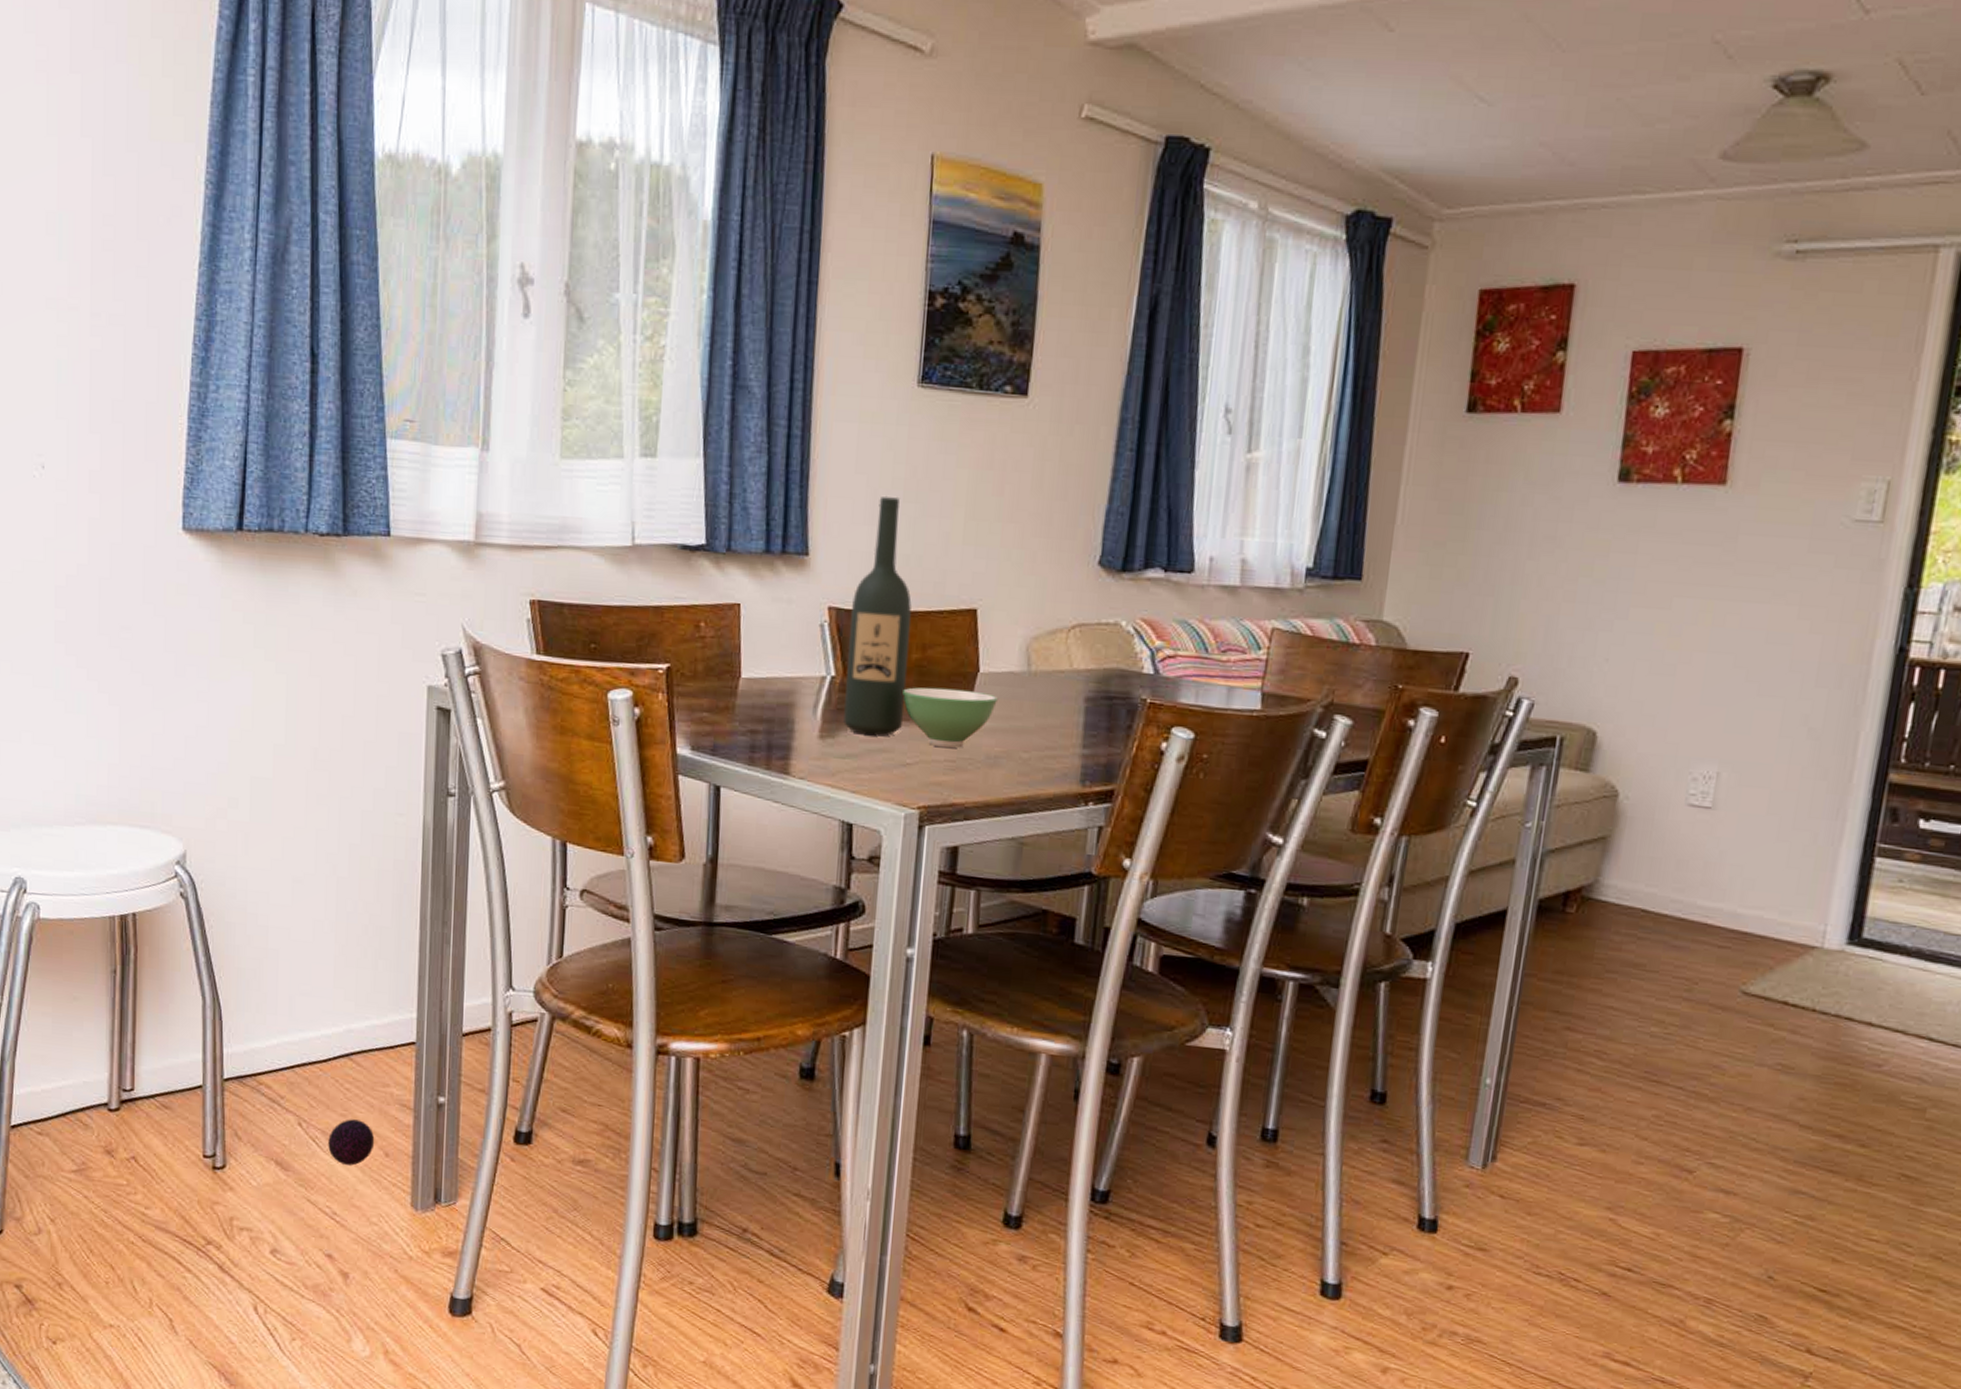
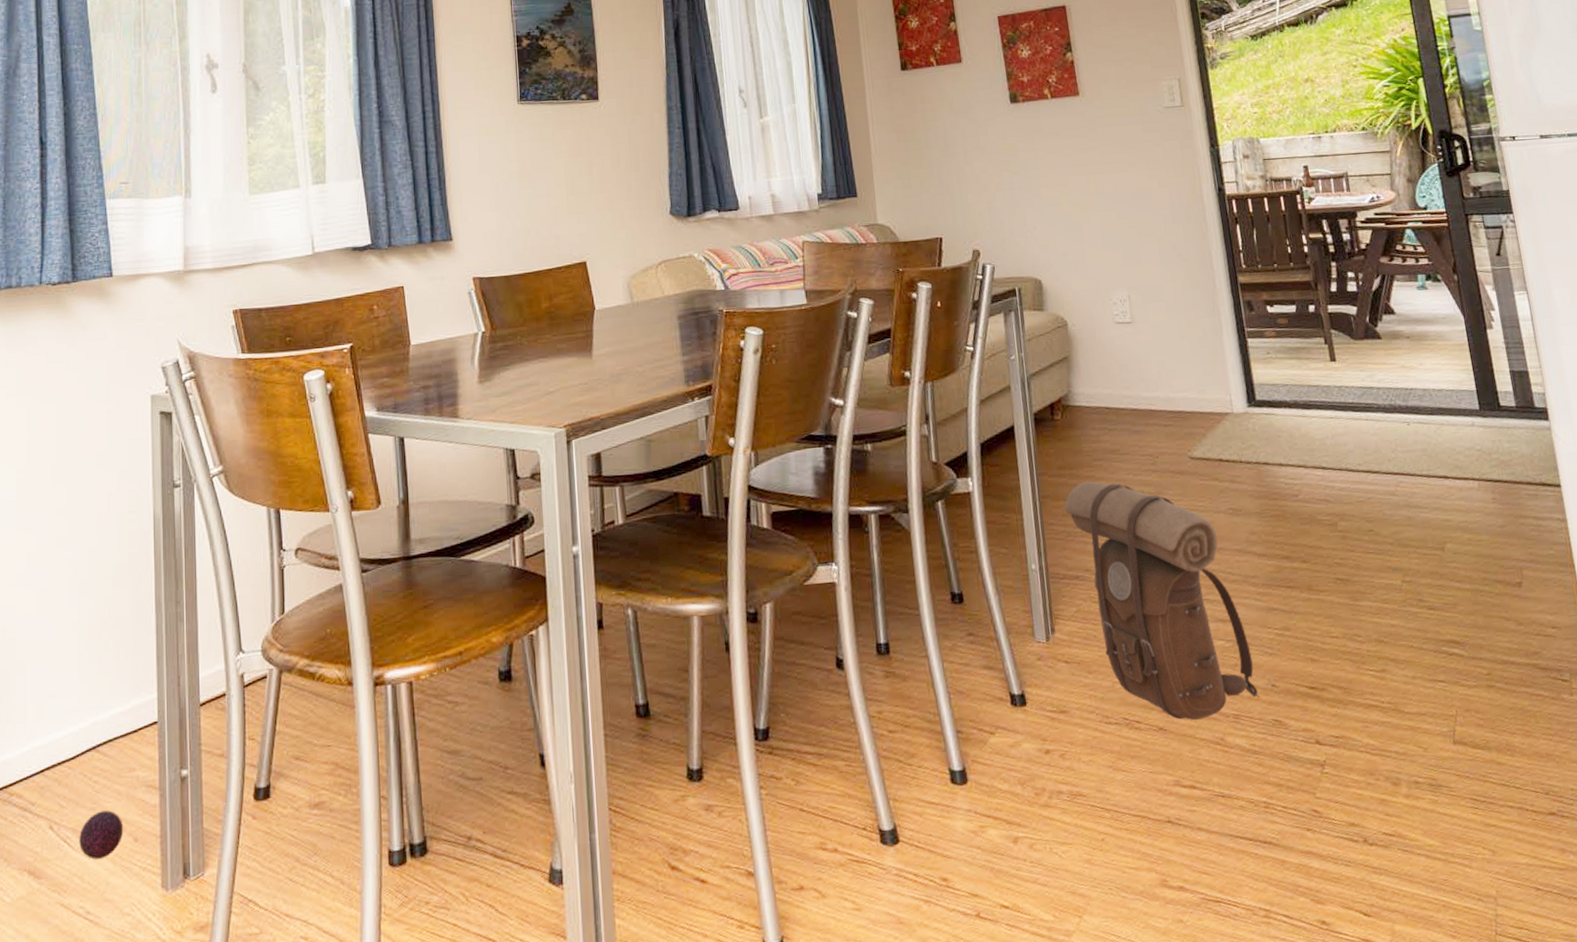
wine bottle: present [843,495,912,736] -> none [490,186,543,374]
bowl: present [901,687,999,748] -> none [538,325,613,374]
backpack: none [1549,994,1753,1295] -> present [1064,481,1261,721]

